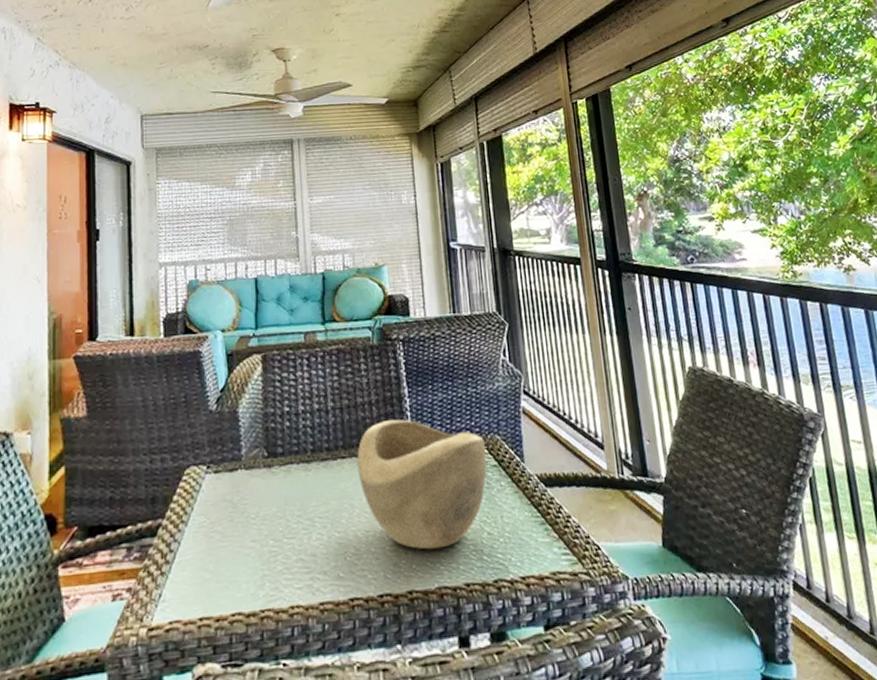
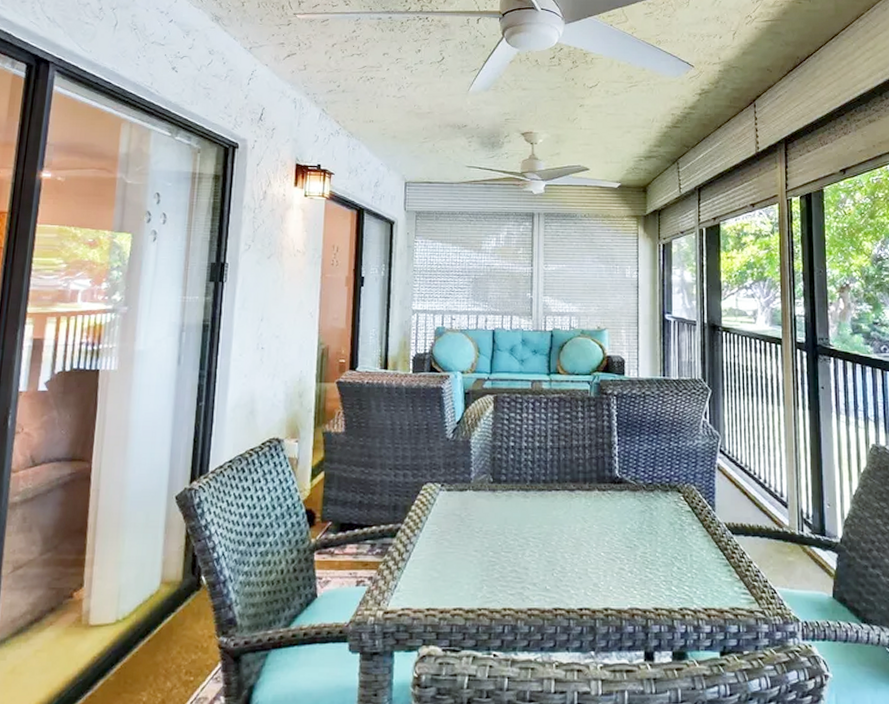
decorative bowl: present [357,419,487,550] -> none [569,462,682,576]

